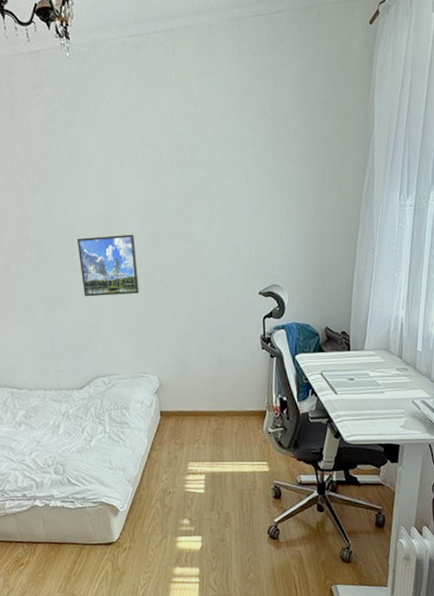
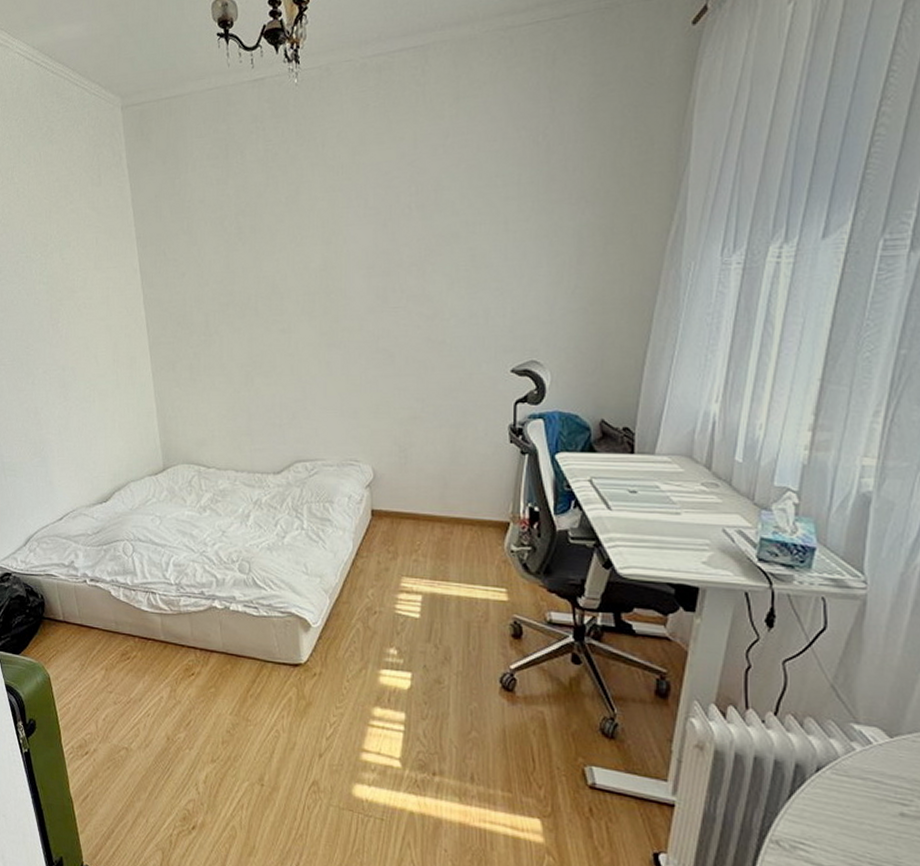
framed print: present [77,234,139,297] -> none [289,292,358,365]

